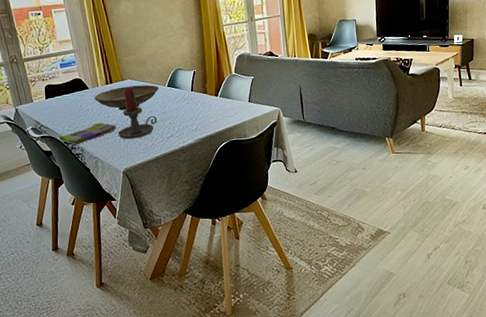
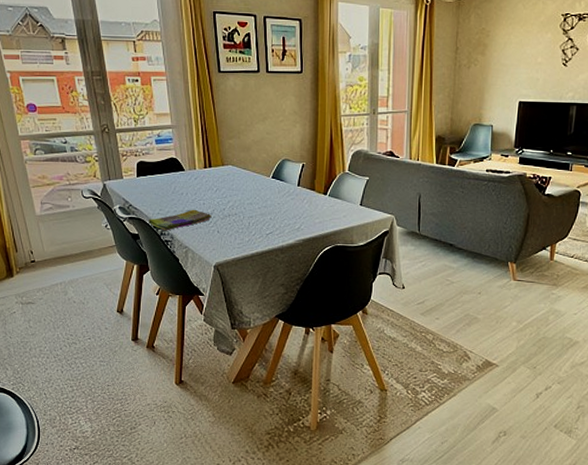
decorative bowl: present [95,84,159,111] -> none [191,172,262,199]
candle holder: present [117,87,158,140] -> none [212,174,257,232]

